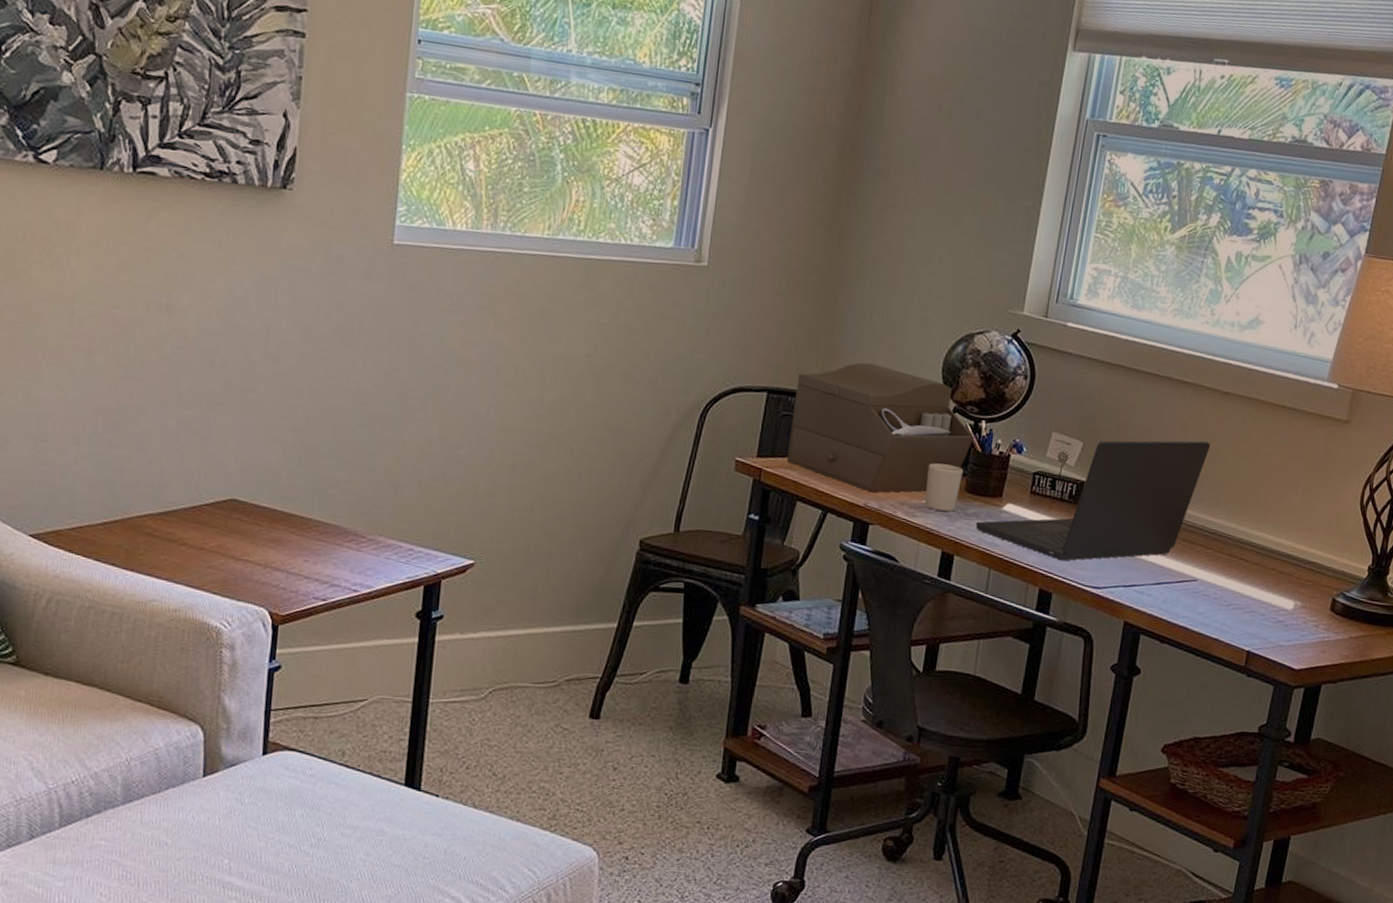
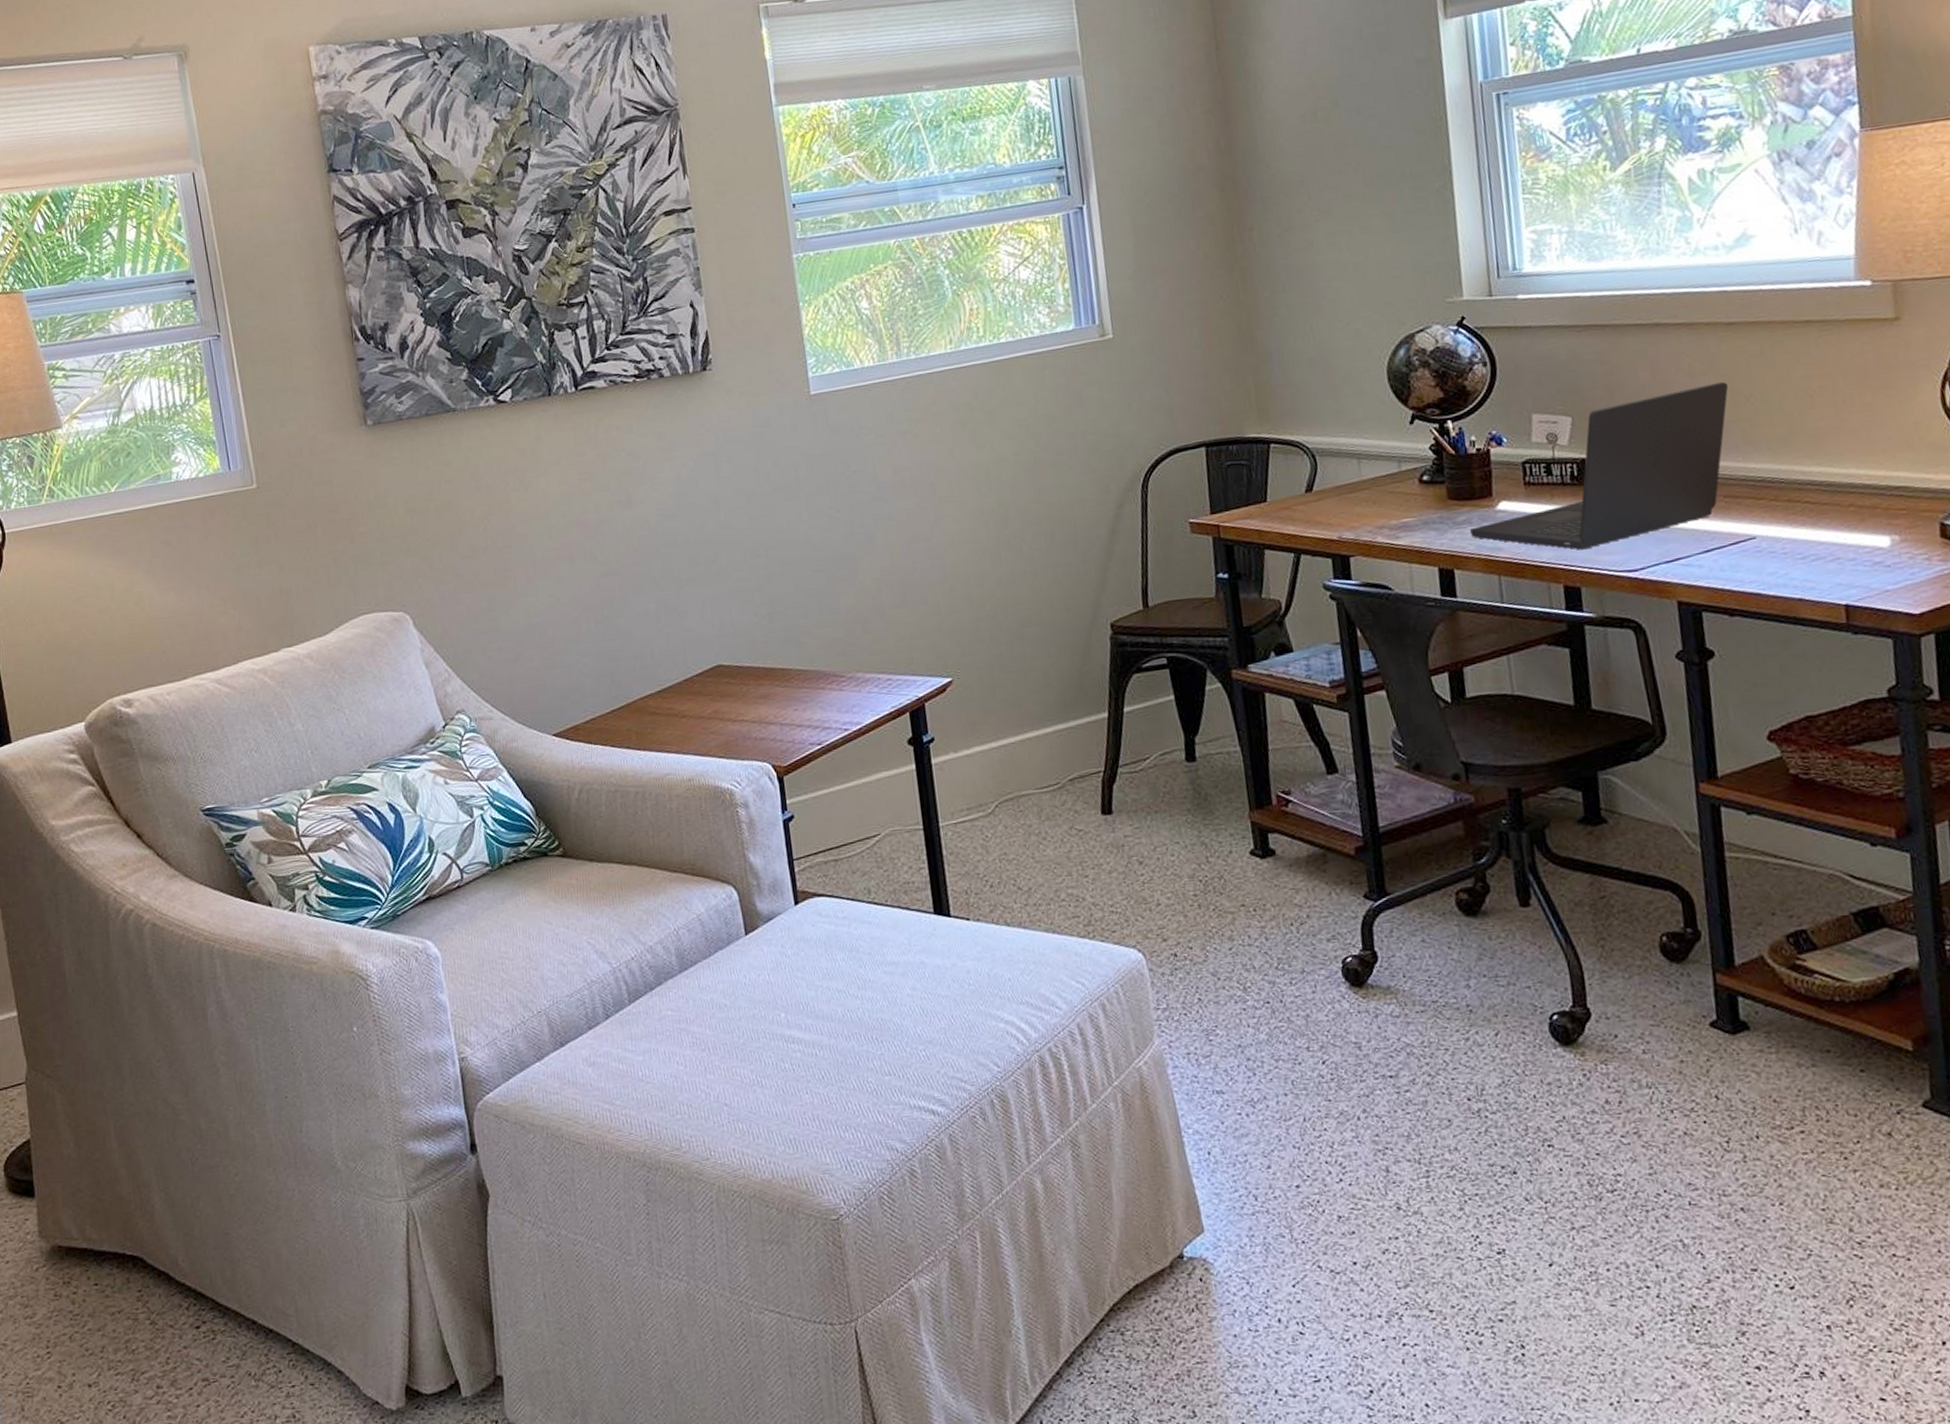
sewing box: present [786,362,974,493] -> none [1234,390,1443,524]
mug: present [924,463,964,512] -> none [1399,475,1443,527]

